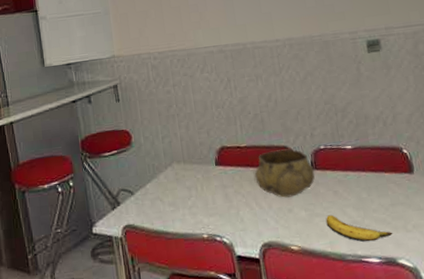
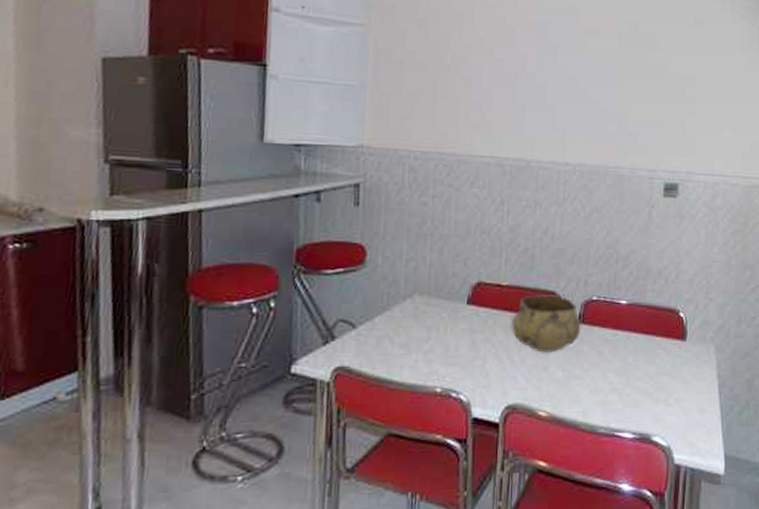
banana: present [326,215,393,242] -> none [583,378,653,414]

